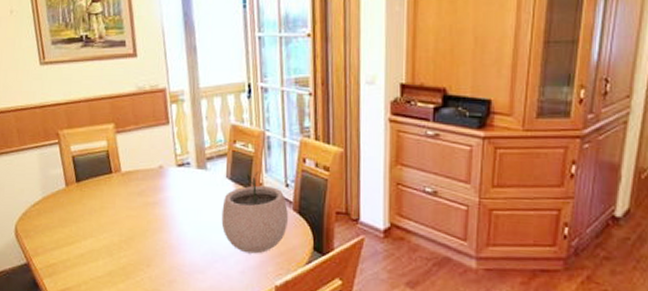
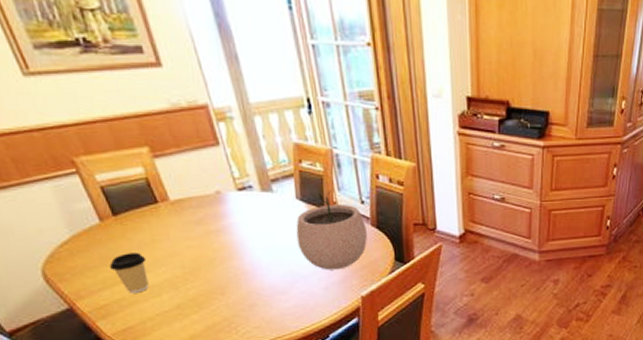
coffee cup: none [64,217,93,256] -> present [110,252,149,293]

